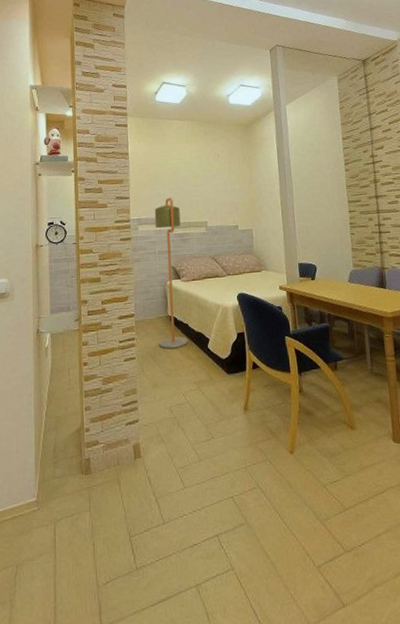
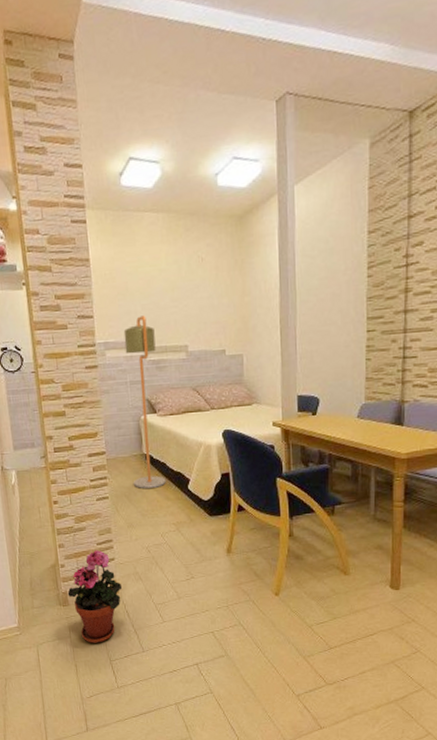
potted plant: none [90,411,144,517] -> present [67,549,122,643]

